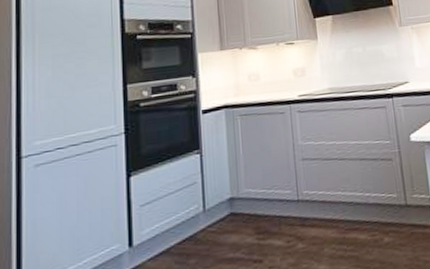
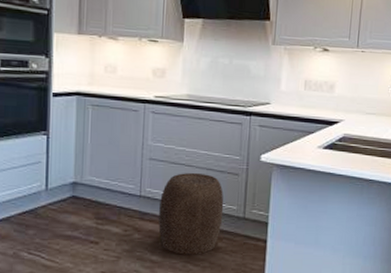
stool: none [318,164,385,259] -> present [158,172,224,255]

